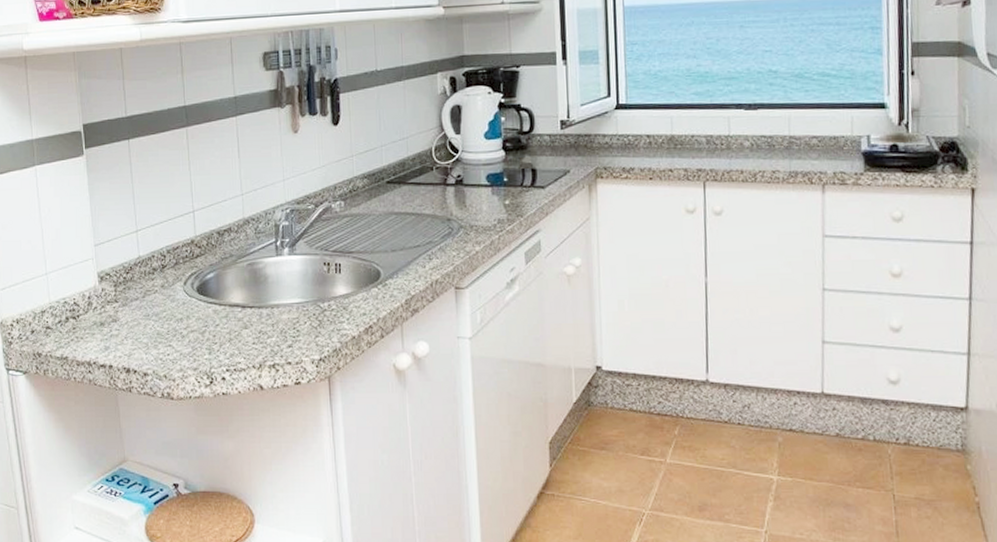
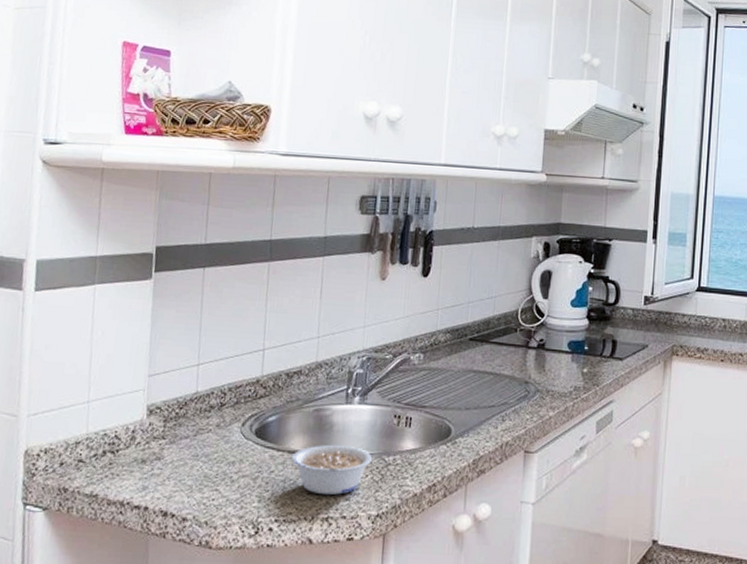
legume: none [234,295,309,343] -> present [292,444,373,495]

